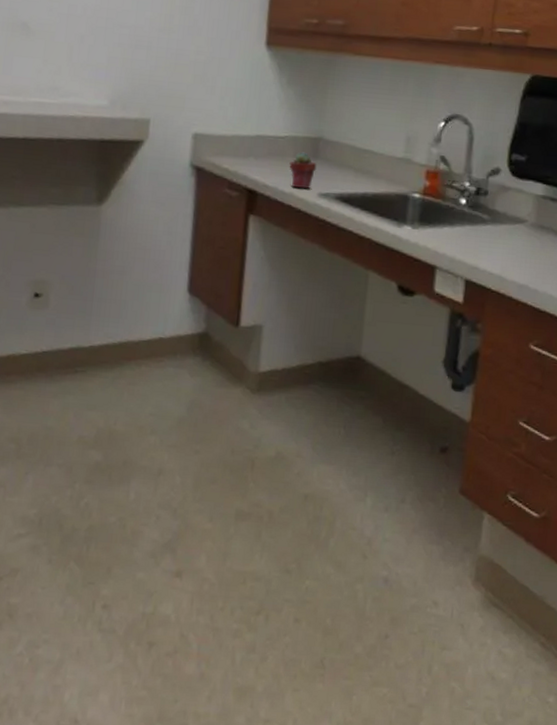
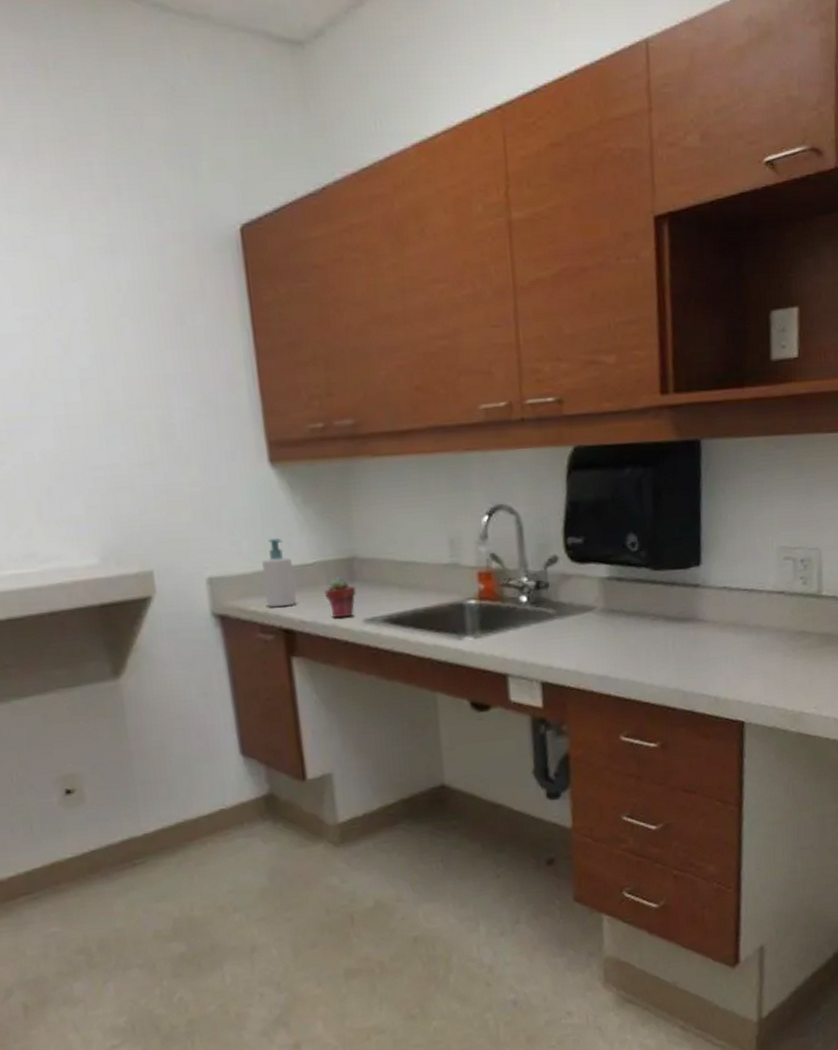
soap bottle: none [238,109,267,170] -> present [262,537,297,608]

